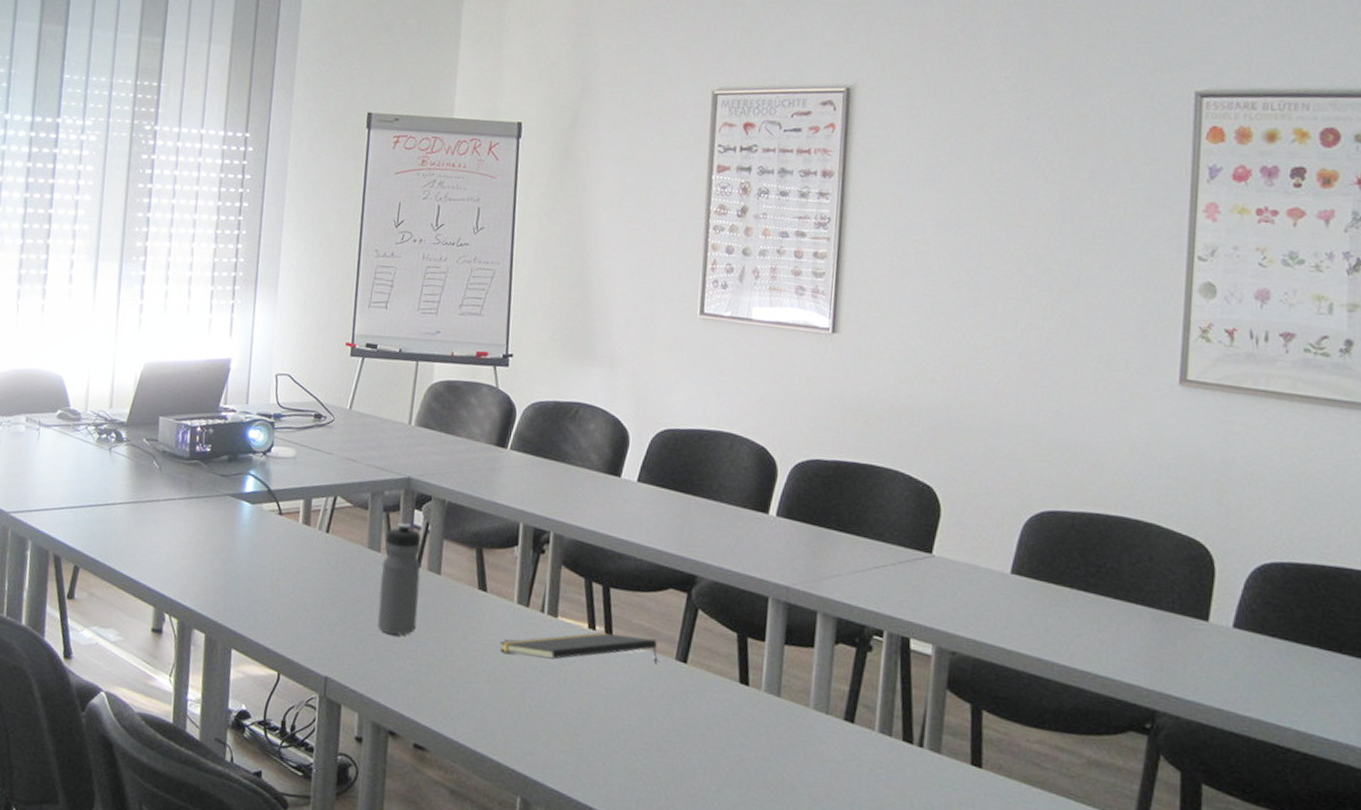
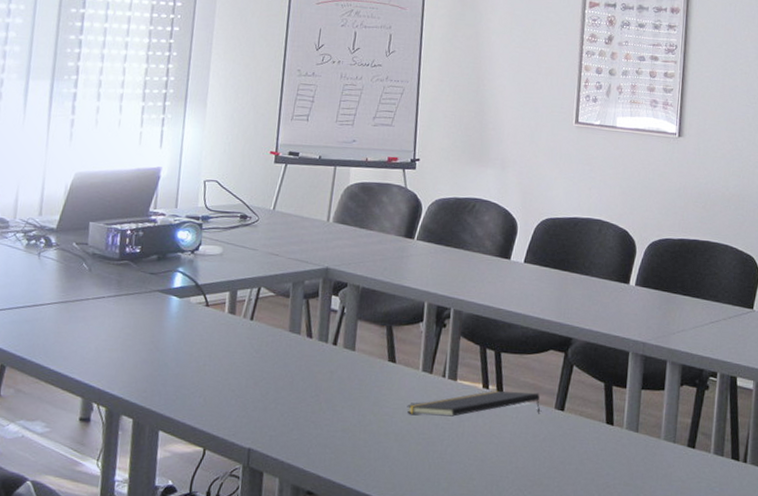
water bottle: present [377,522,421,635] -> none [297,307,338,406]

